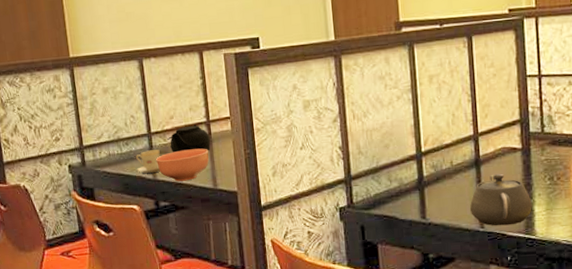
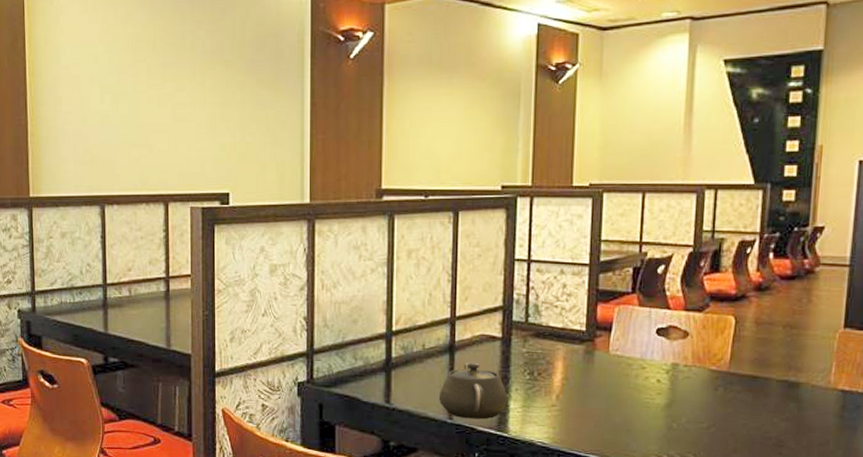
teacup: present [136,149,160,174] -> none [88,302,114,327]
bowl: present [155,148,209,182] -> none [108,305,165,338]
teapot: present [167,124,211,153] -> none [123,279,169,309]

